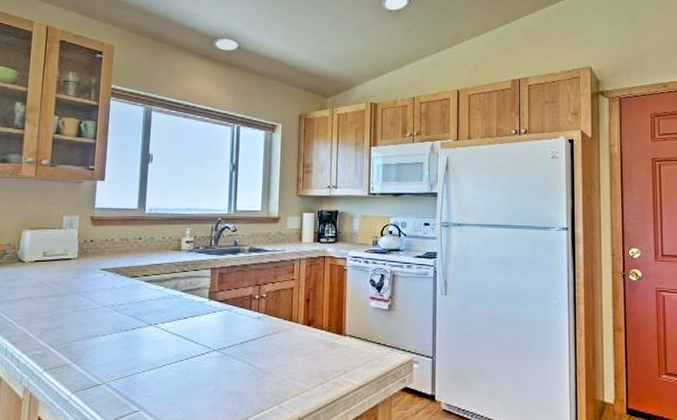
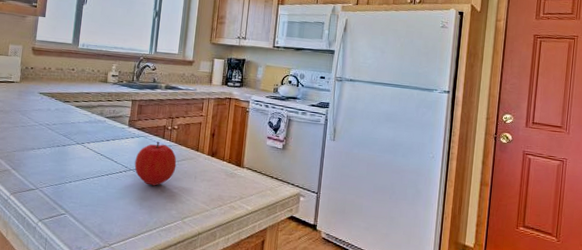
fruit: none [218,313,268,367] -> present [134,141,177,186]

